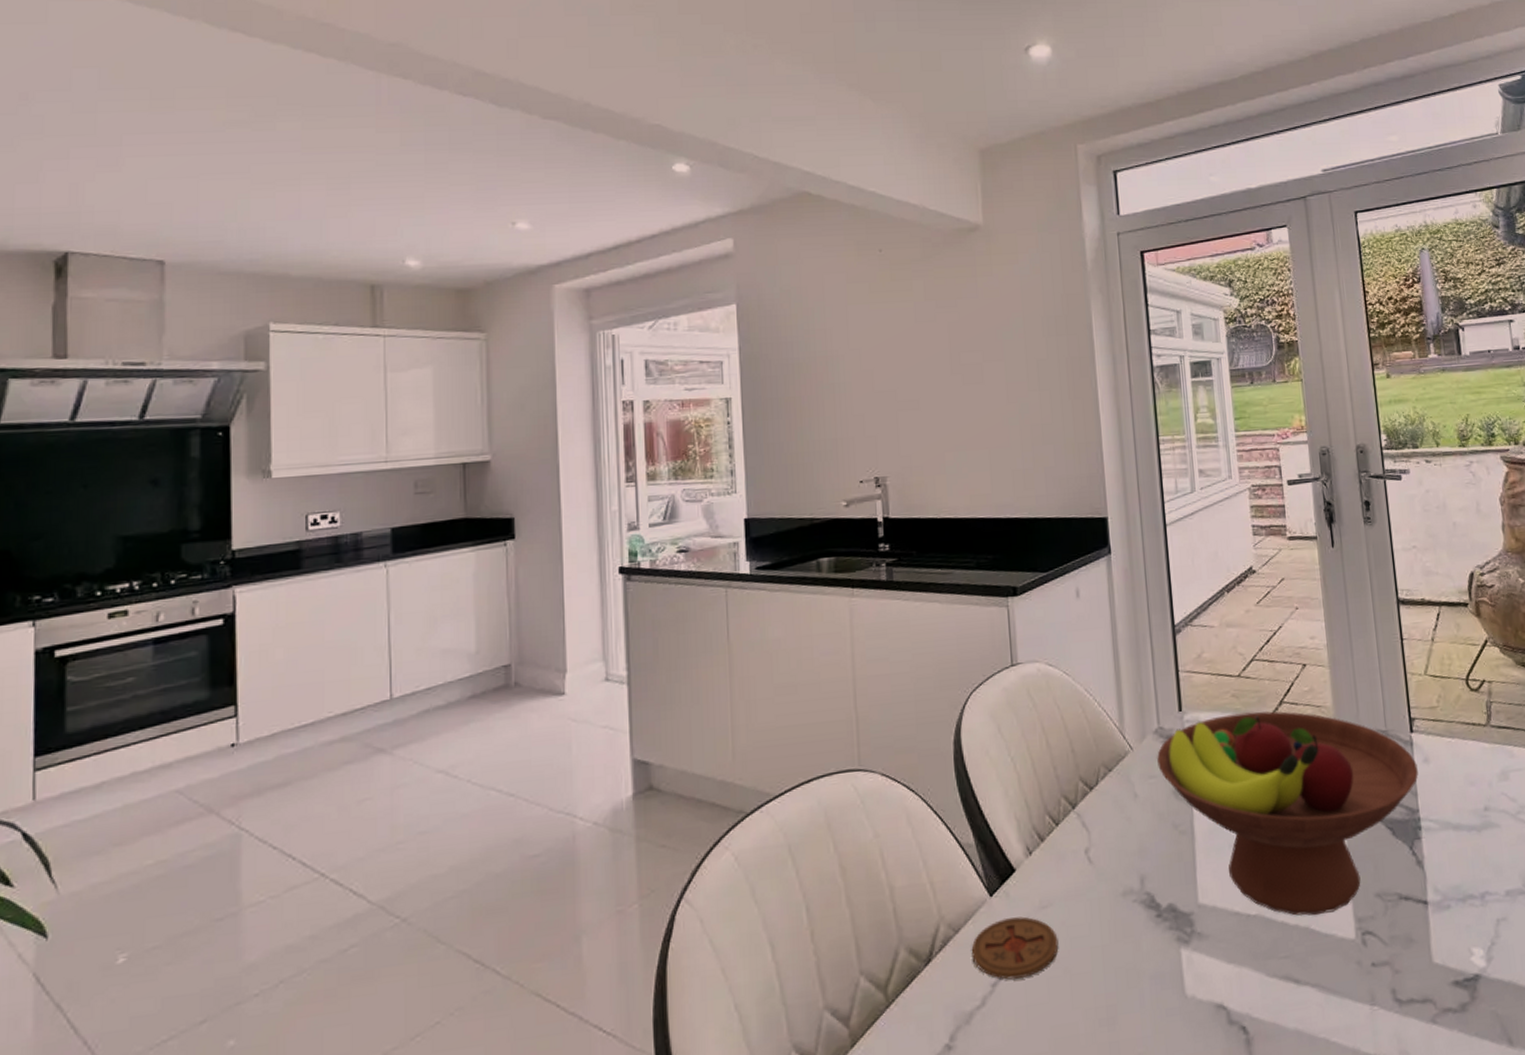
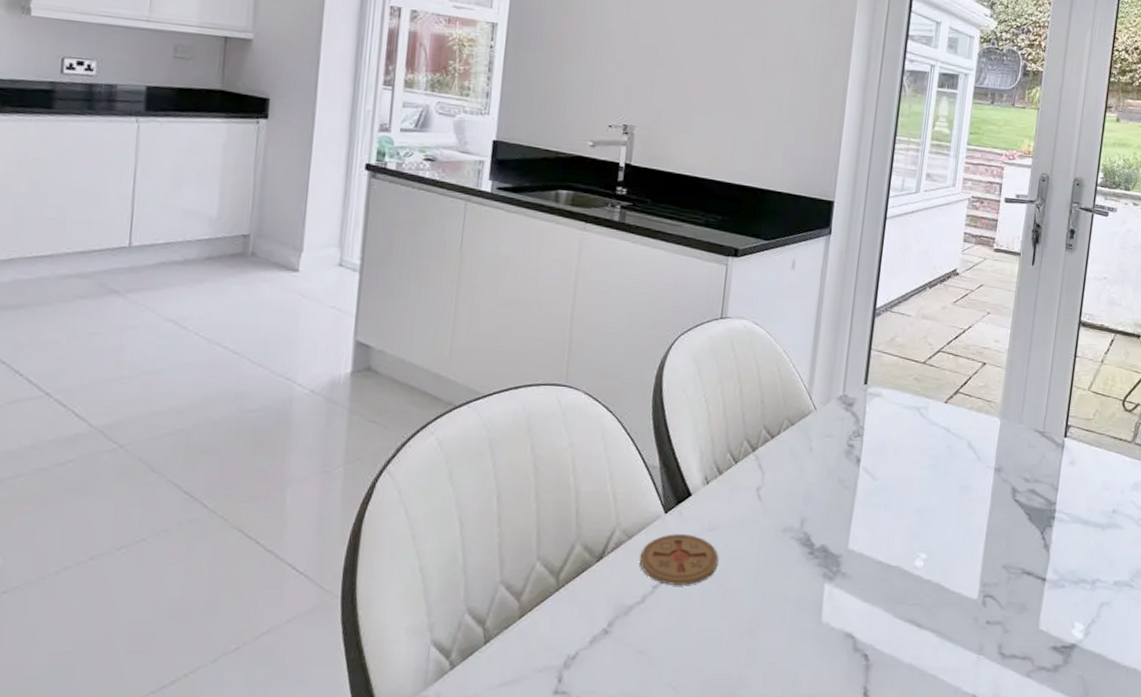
fruit bowl: present [1157,711,1418,916] -> none [836,394,1064,575]

